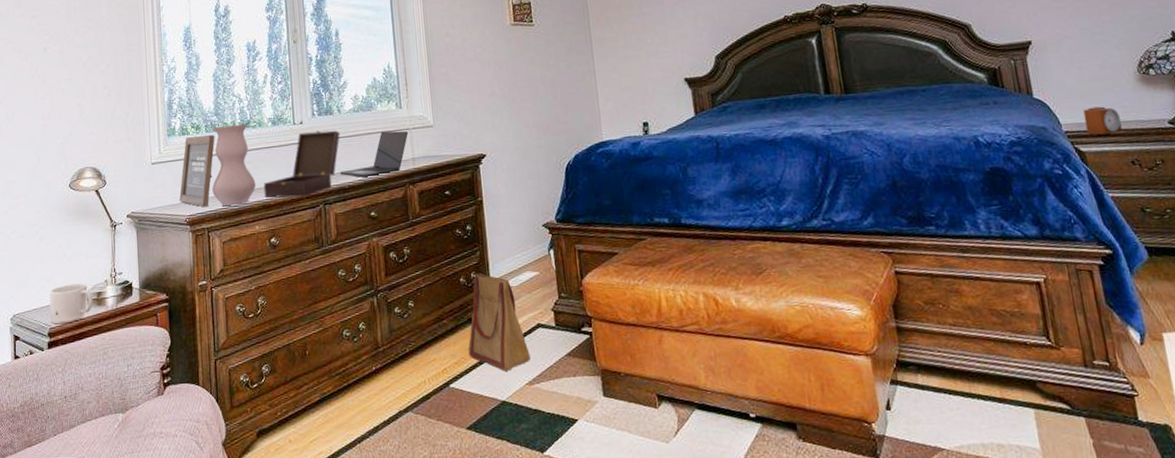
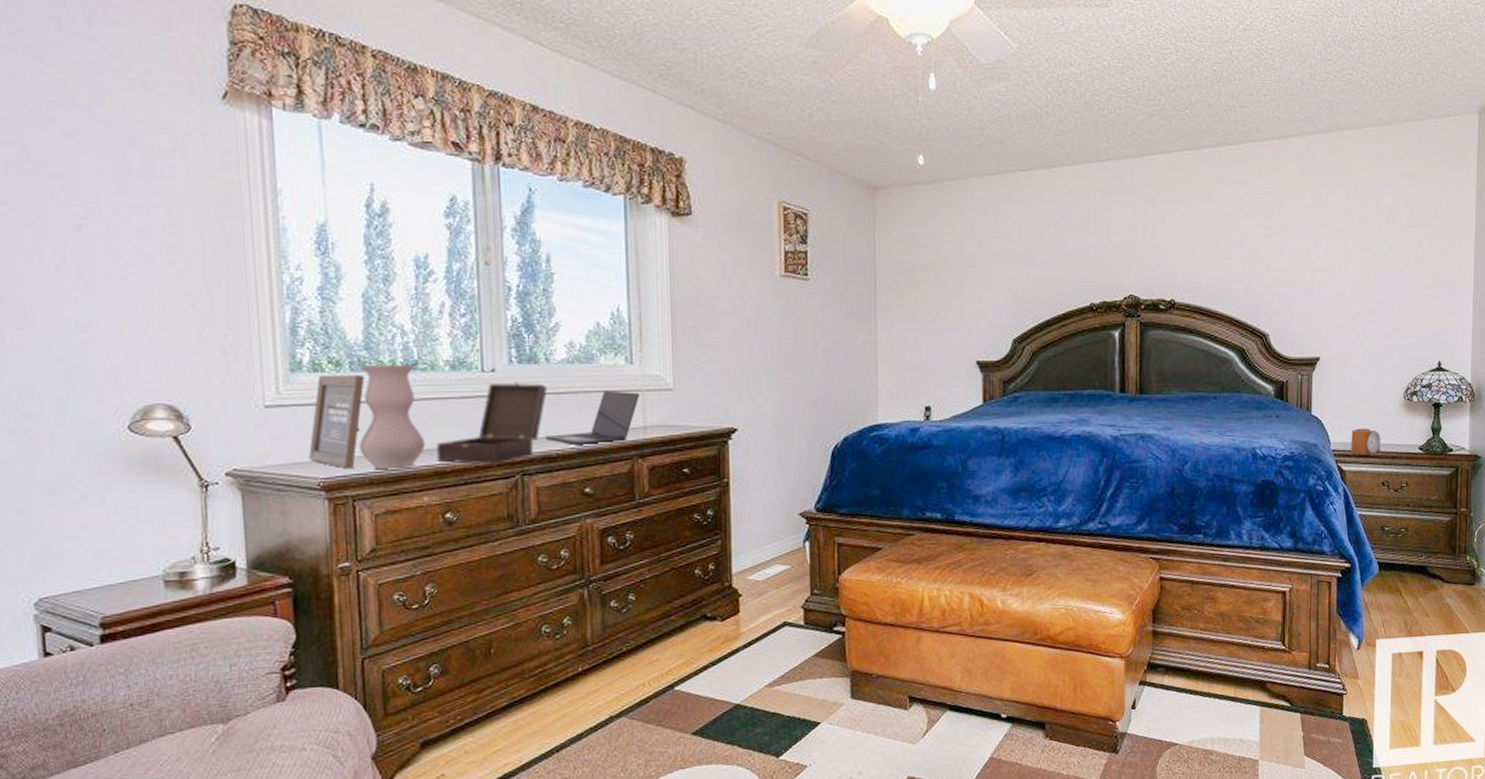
mug: present [49,283,93,325] -> none [100,559,173,613]
shopping bag: present [468,272,531,371] -> none [699,564,772,673]

